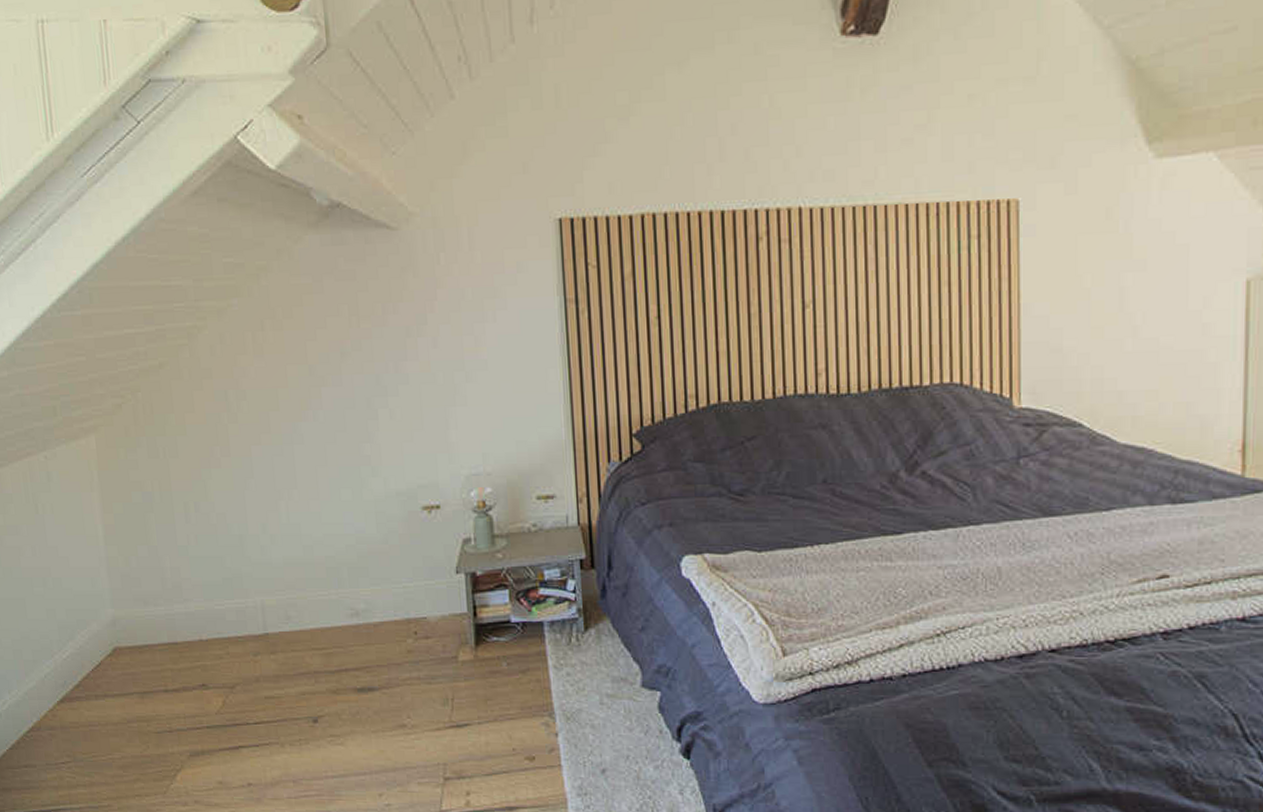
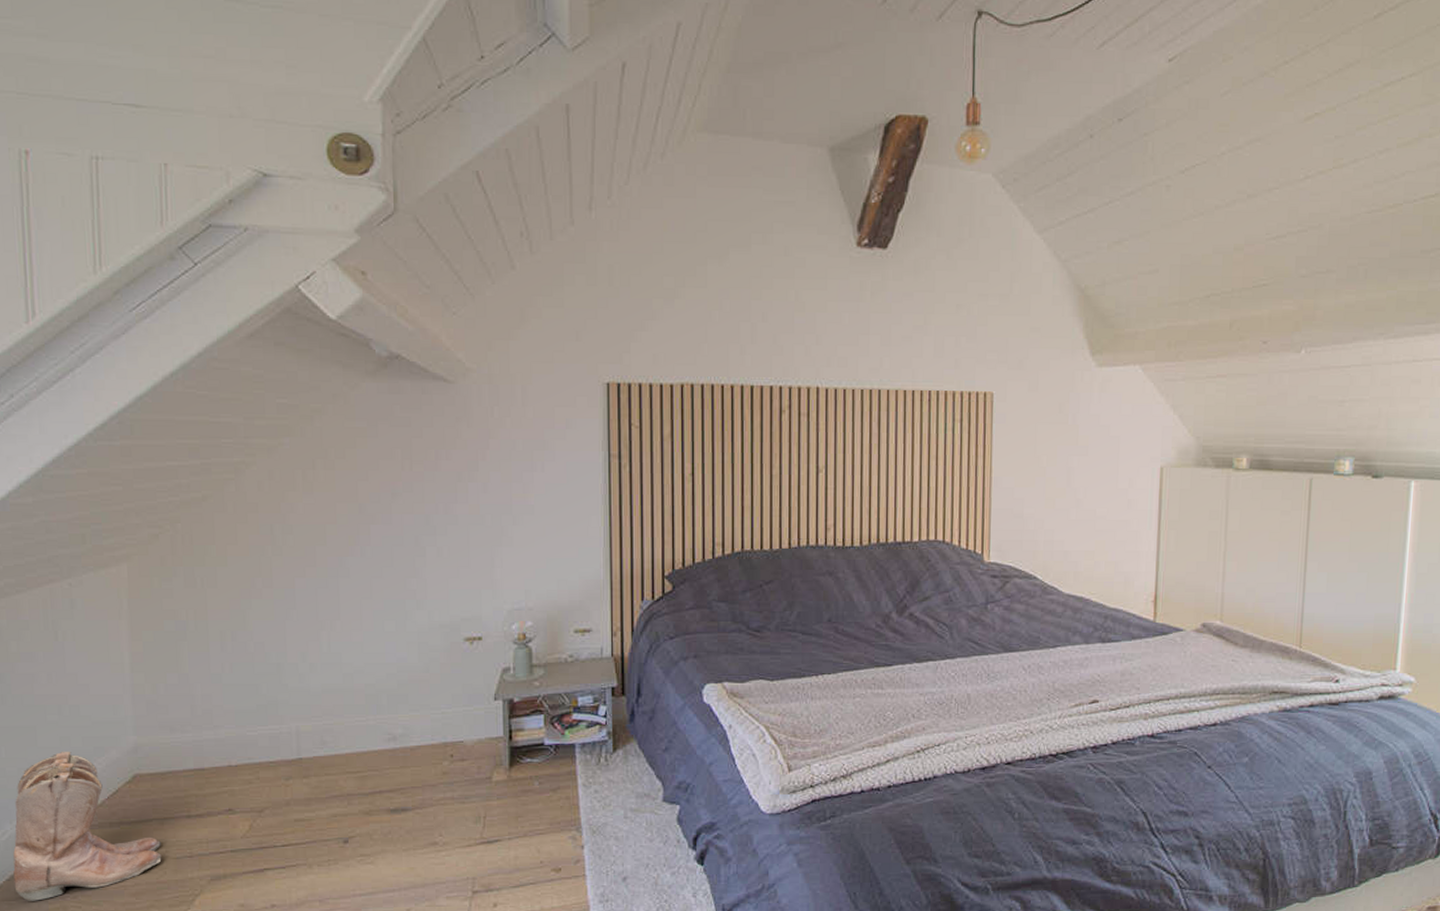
boots: none [11,623,144,770] -> present [13,751,162,901]

